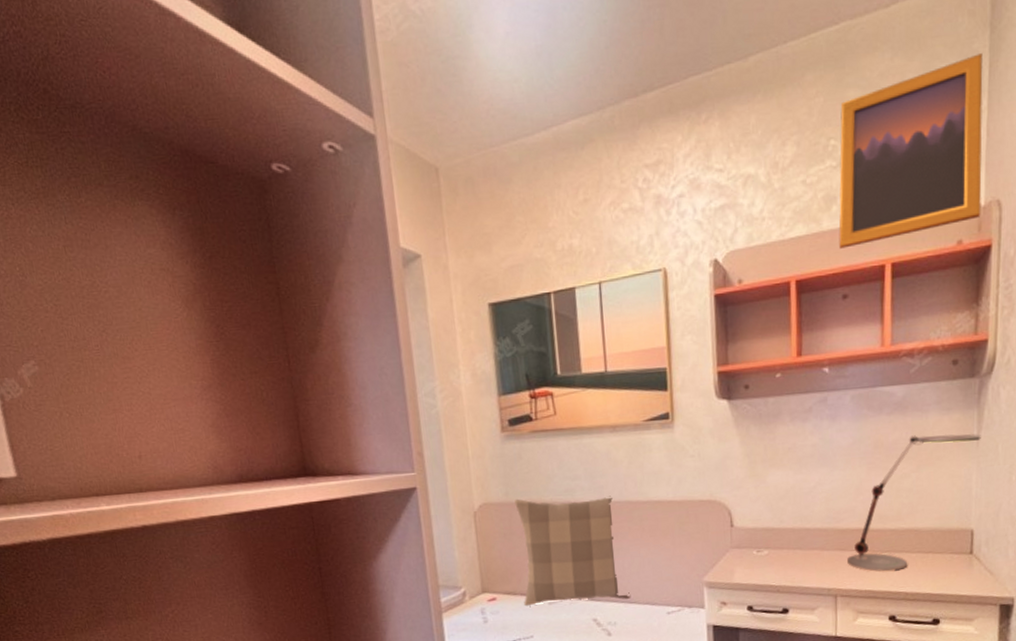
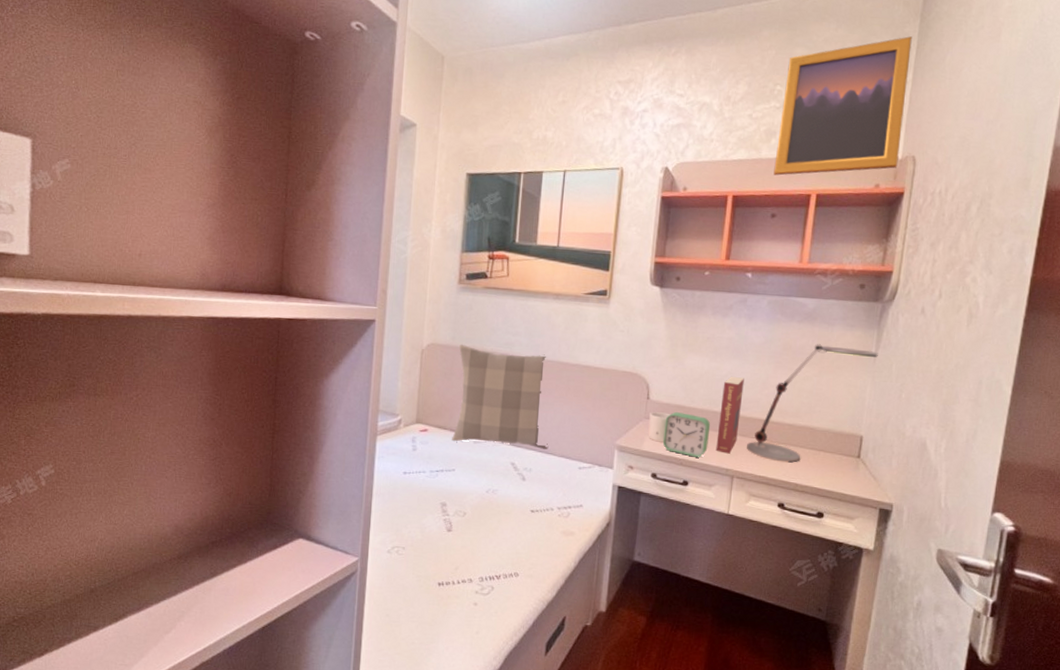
mug: none [736,538,759,572] -> present [648,412,670,442]
alarm clock: none [754,535,805,582] -> present [663,412,711,458]
book: none [813,486,836,573] -> present [716,376,744,454]

